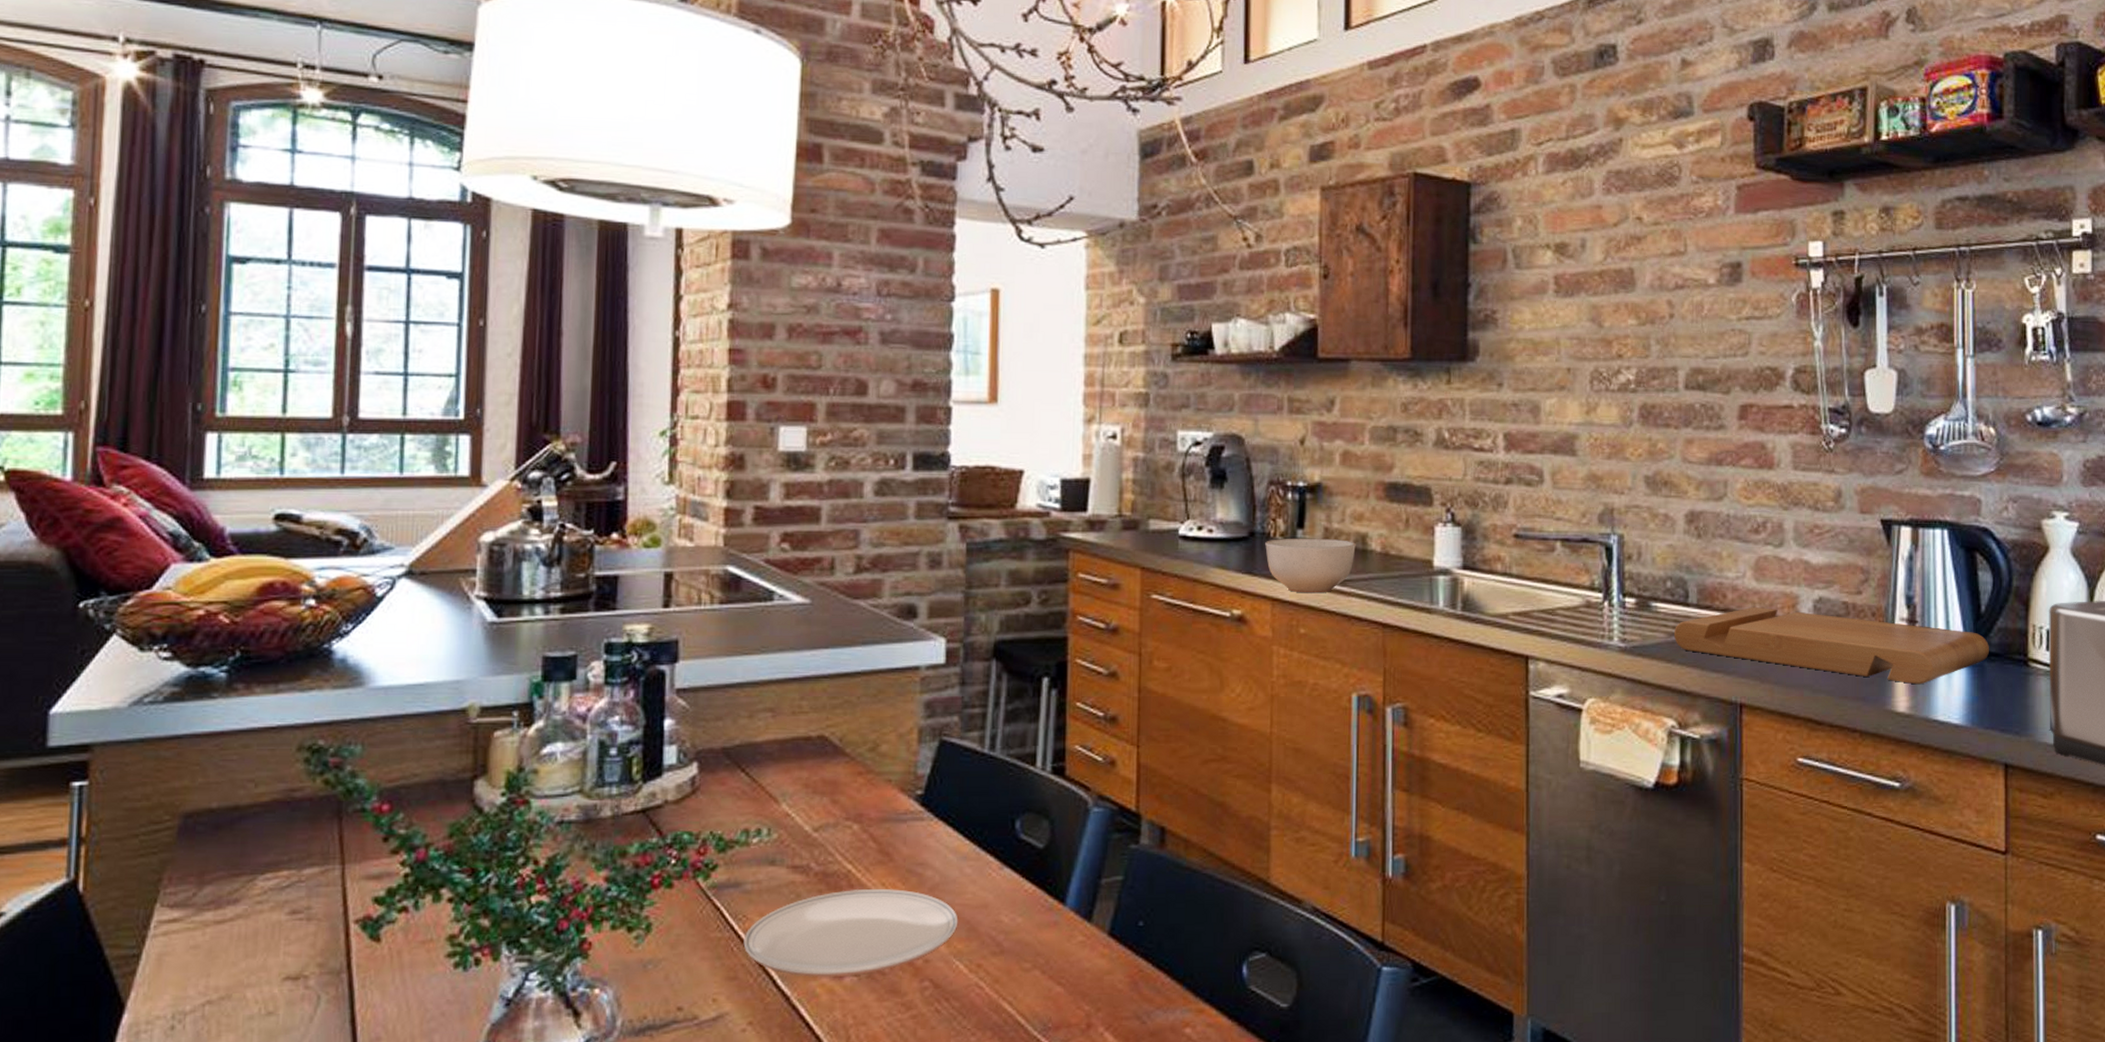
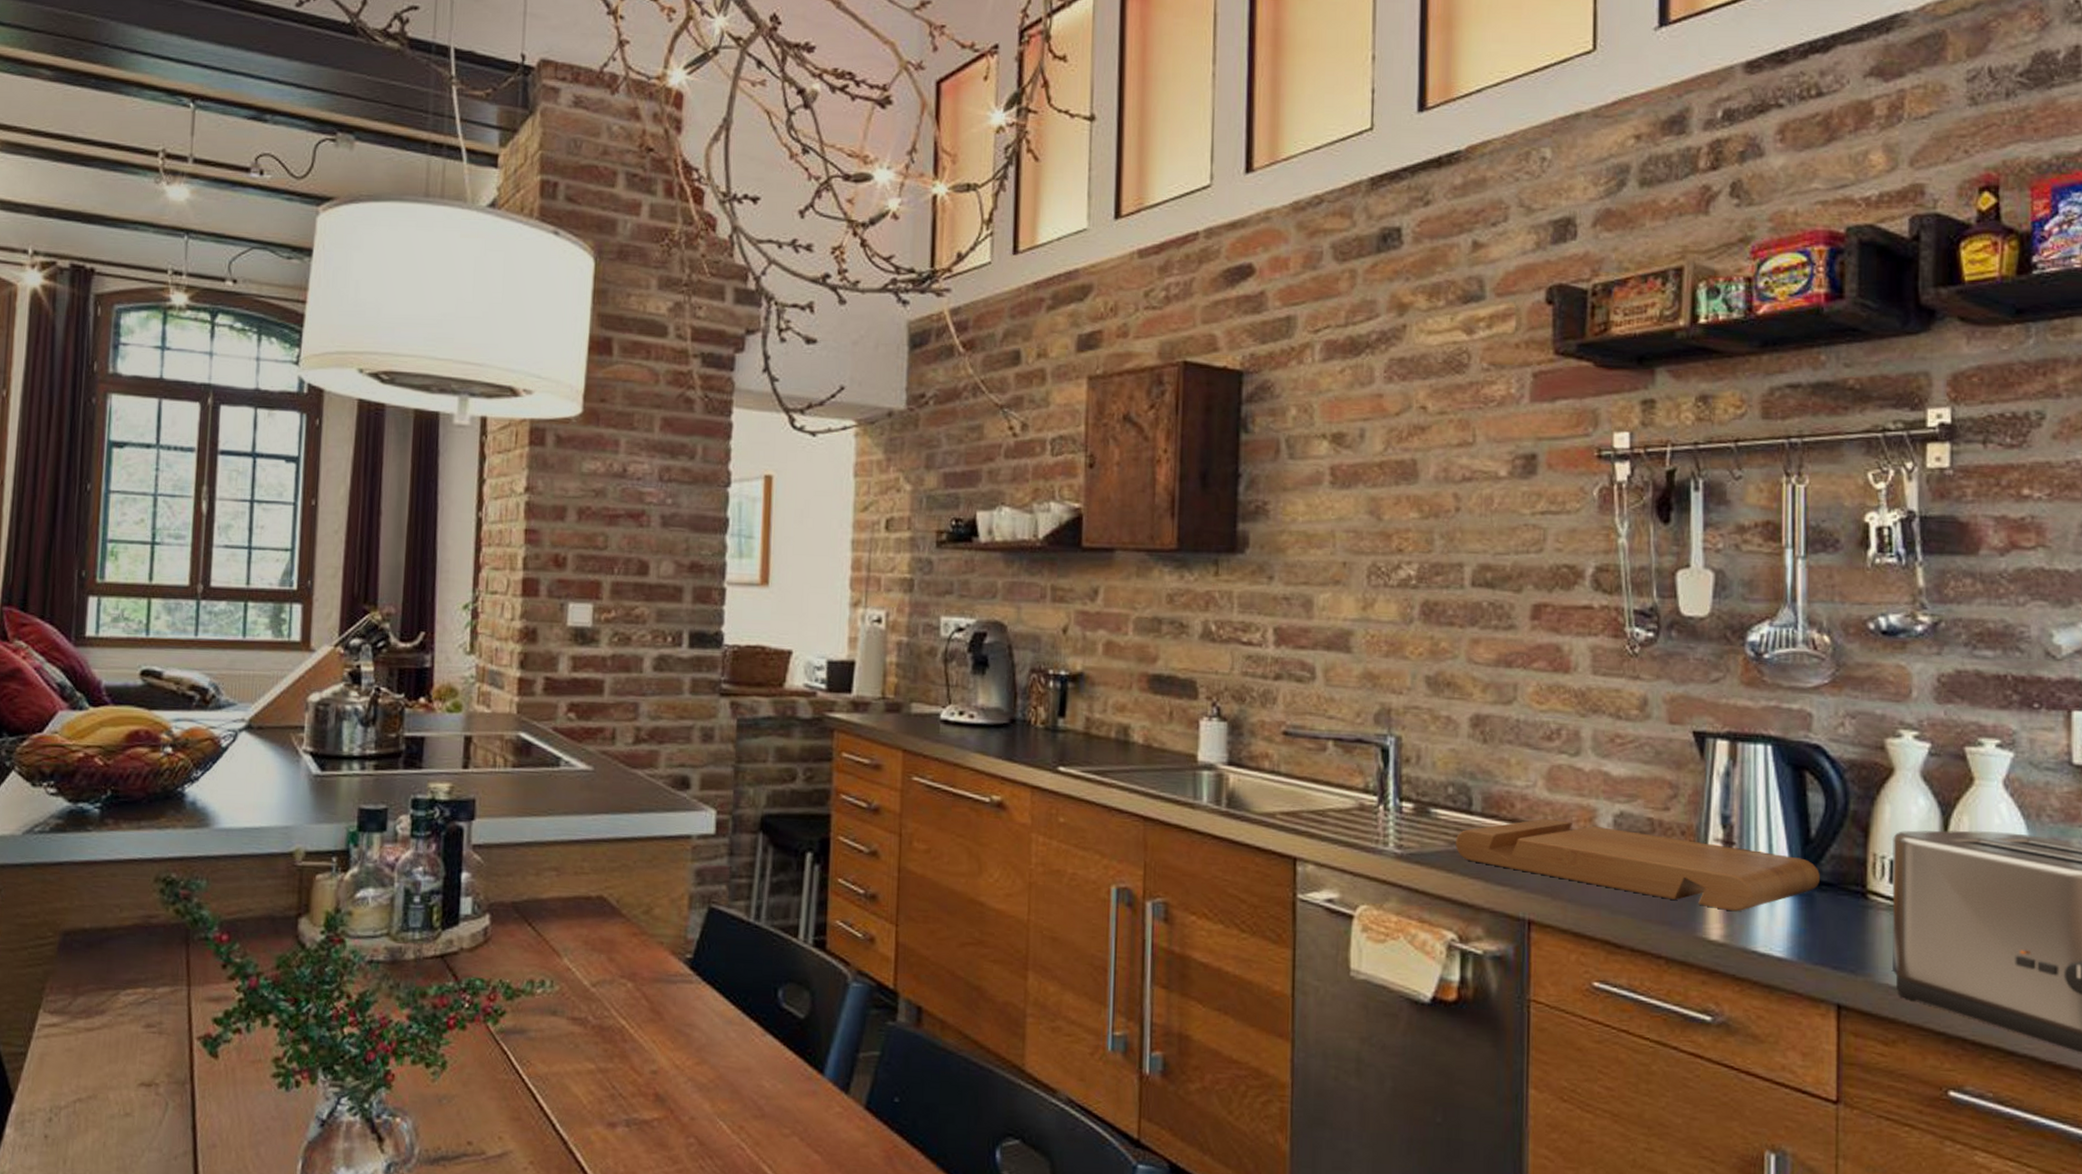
plate: present [743,889,959,977] -> none [527,1044,723,1127]
bowl: present [1265,538,1356,593] -> none [1026,726,1118,783]

